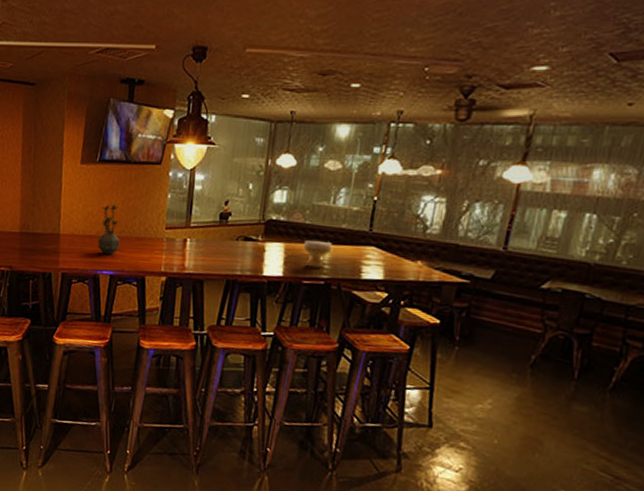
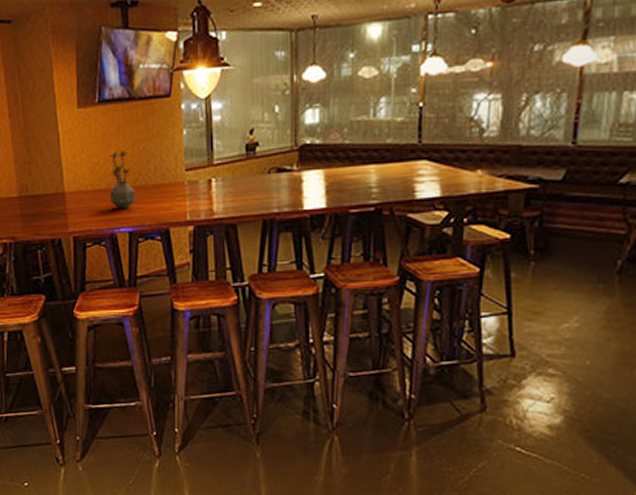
candle holder: present [303,240,333,269] -> none [345,161,379,195]

